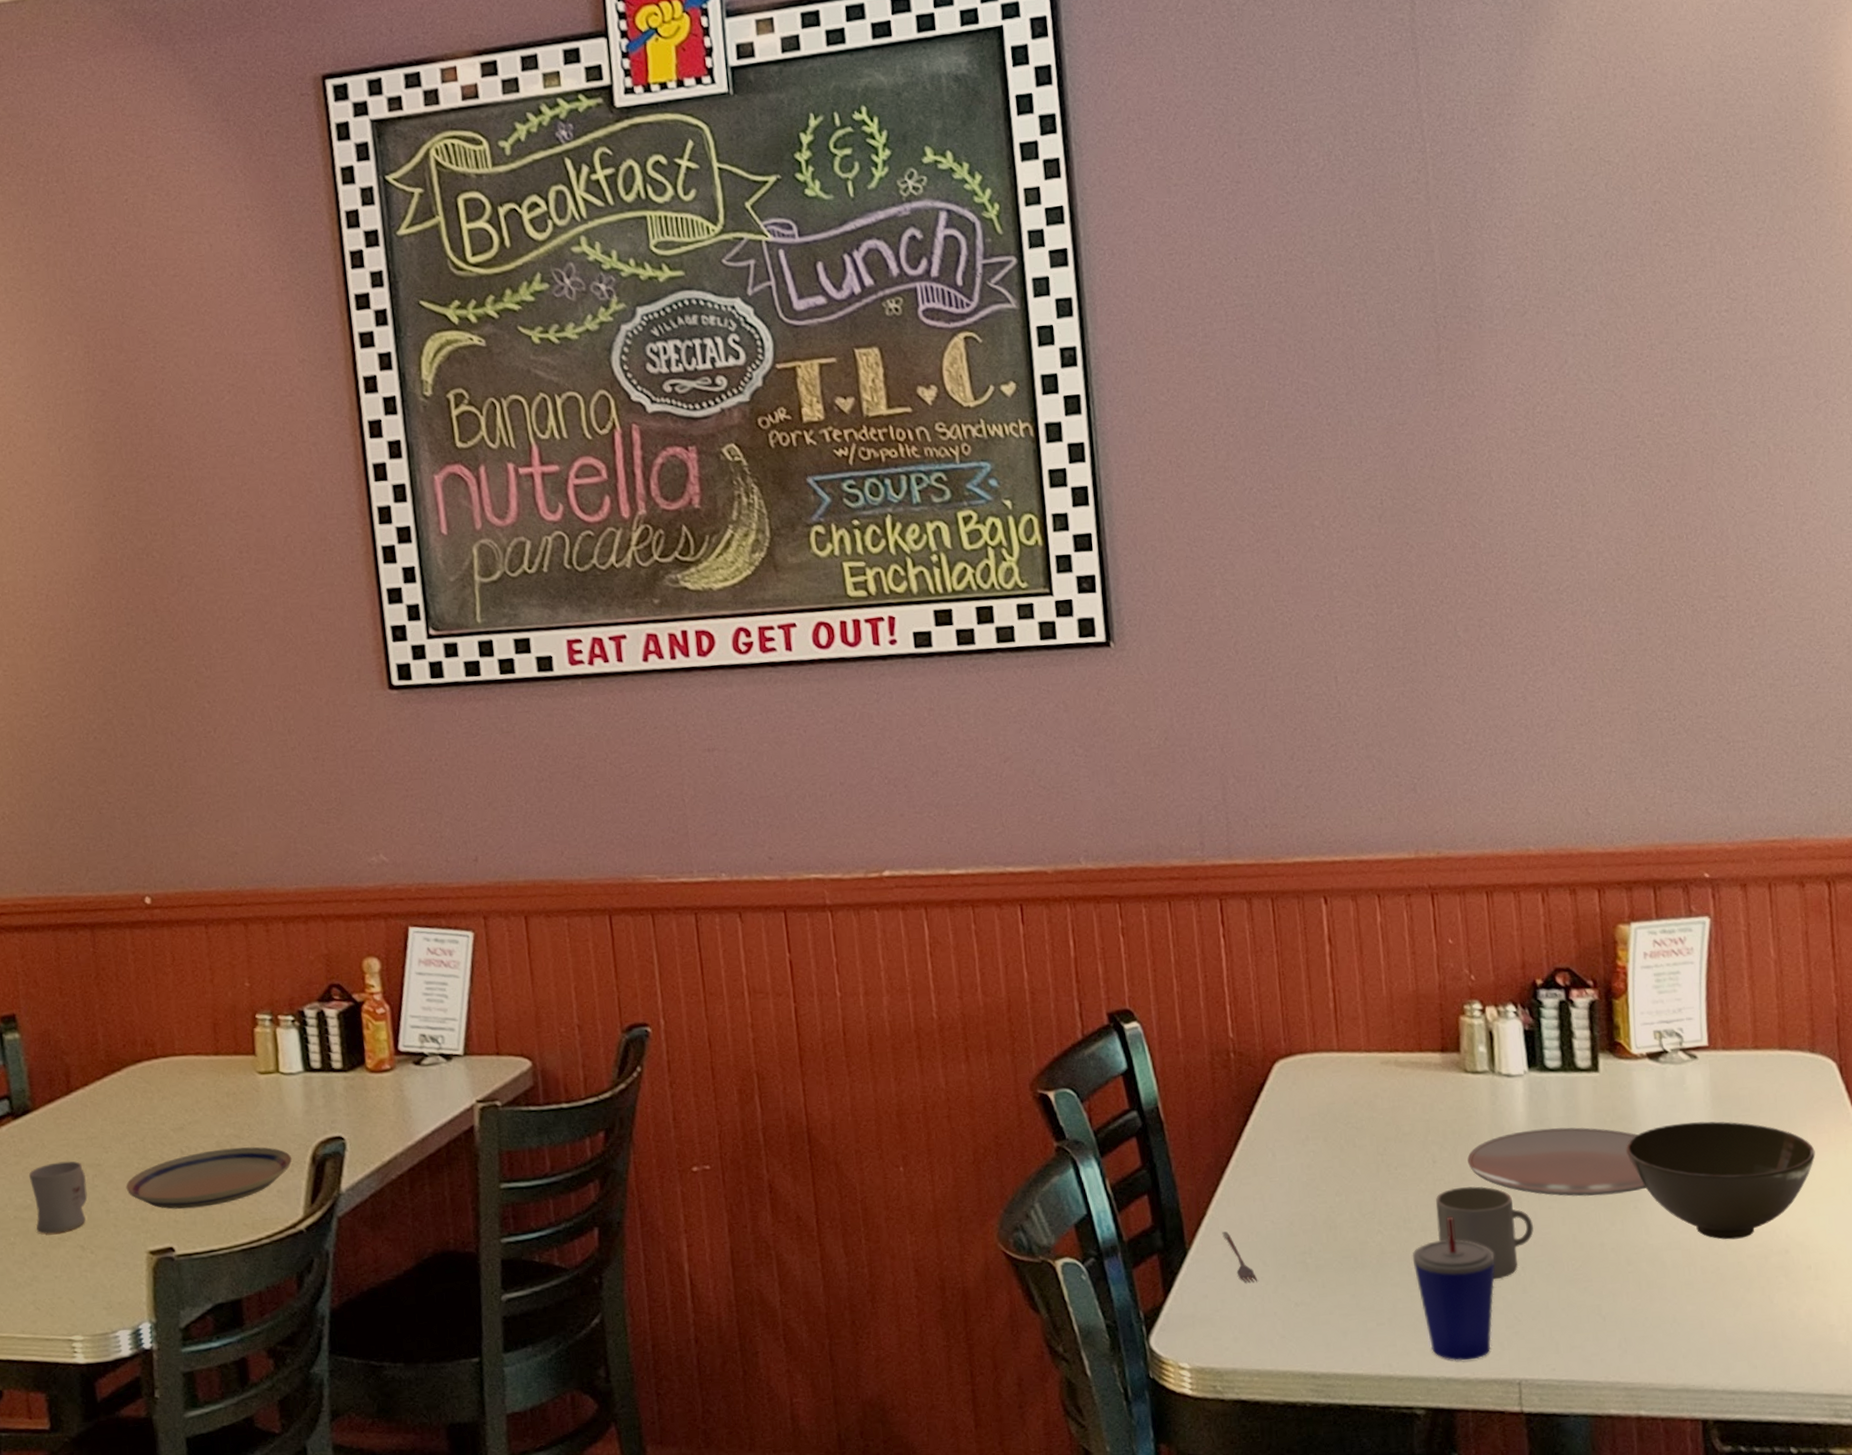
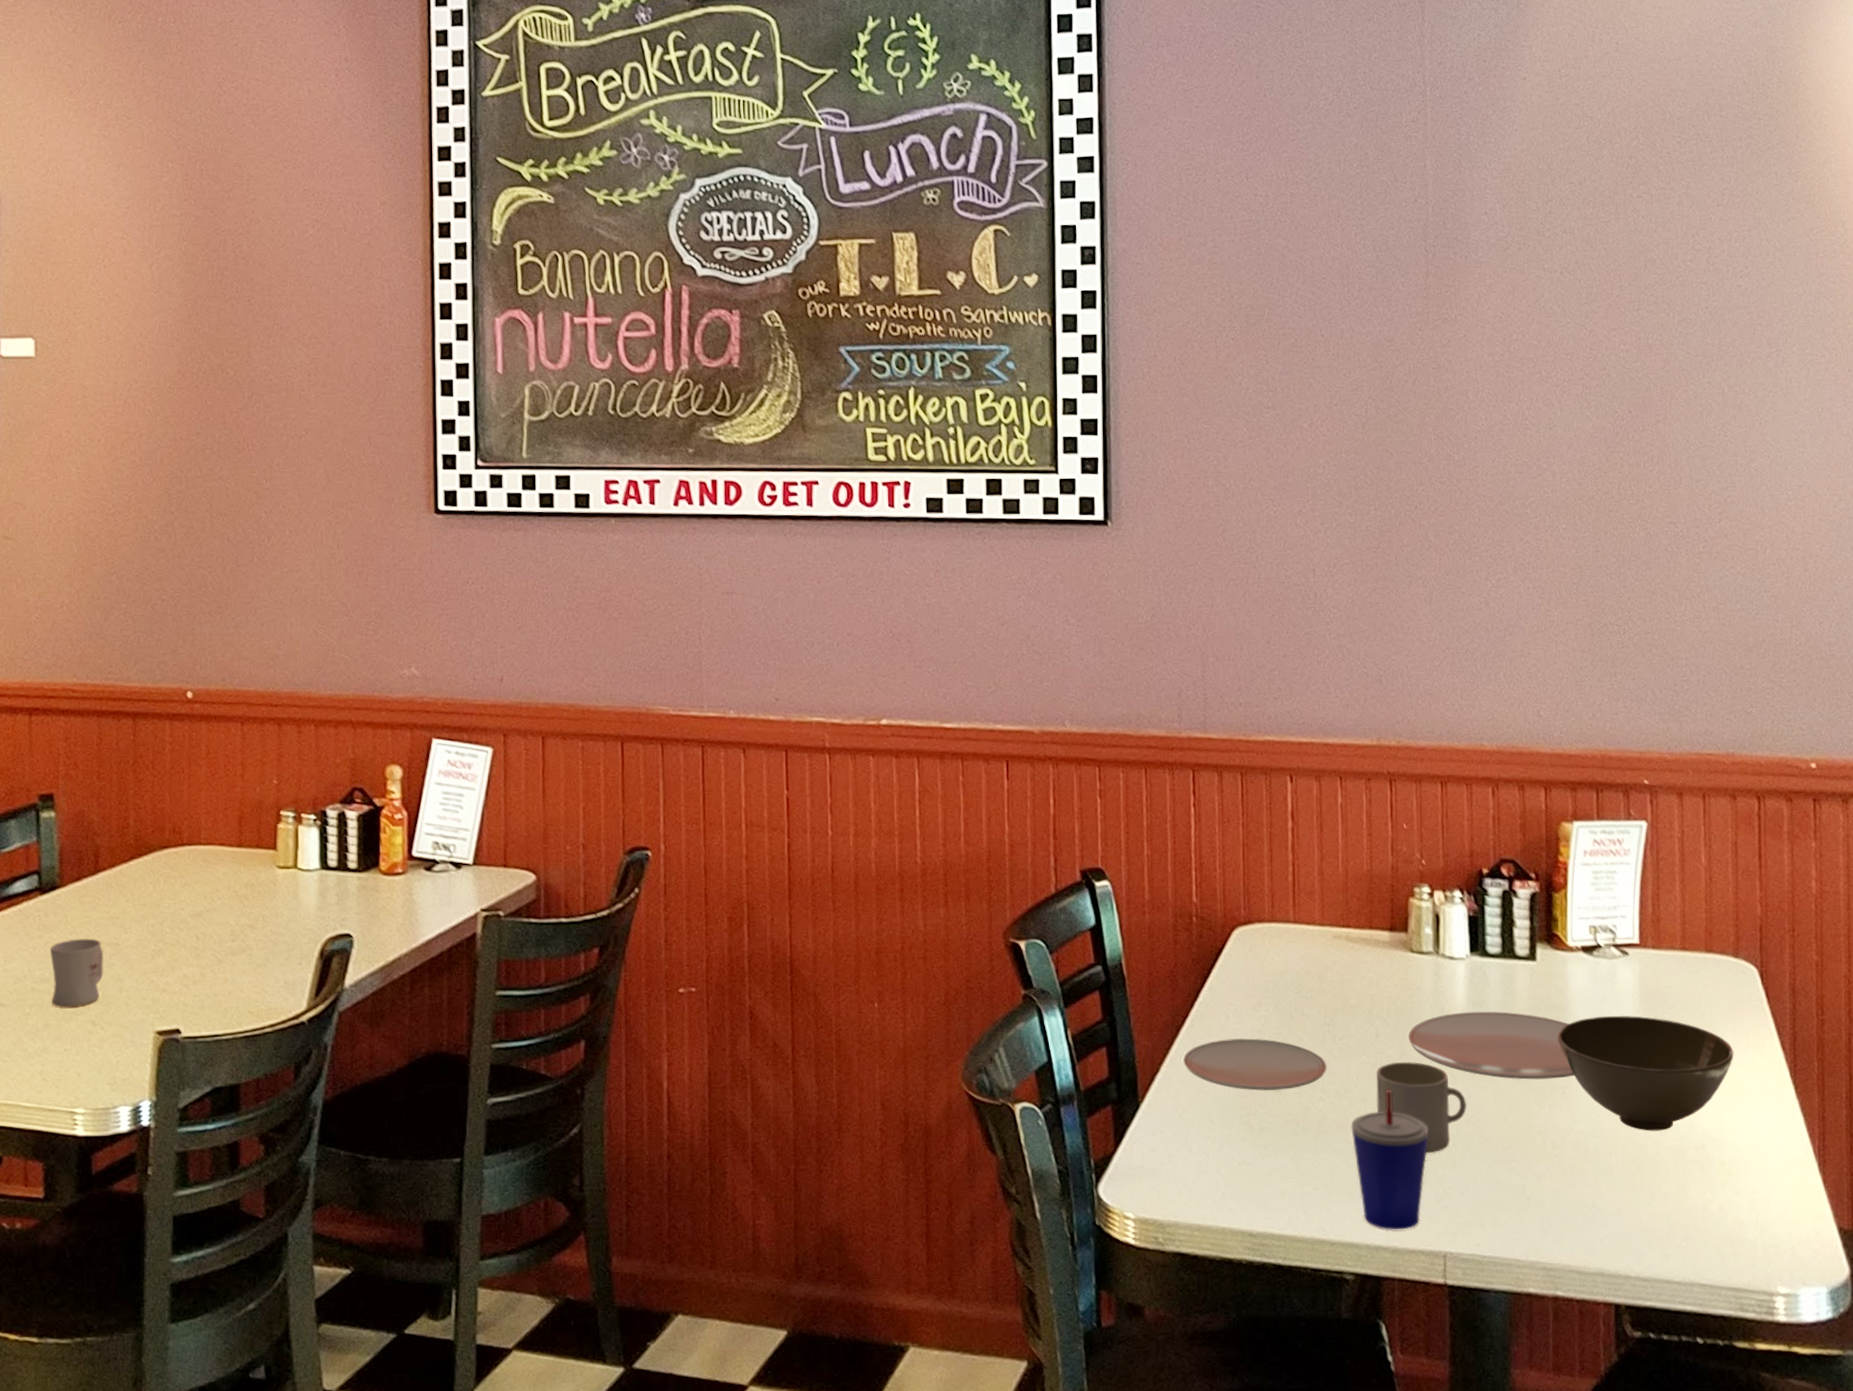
plate: present [126,1146,293,1209] -> none [141,937,302,993]
fork: present [1222,1231,1258,1284] -> none [1174,1088,1204,1140]
plate: none [1230,1173,1383,1228] -> present [1183,1037,1327,1091]

